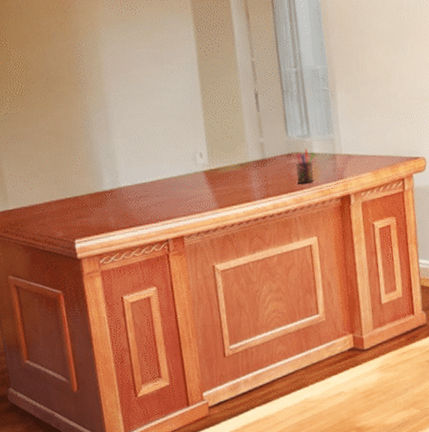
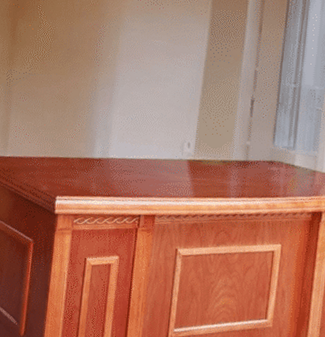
pen holder: present [295,148,315,184] -> none [273,159,296,193]

